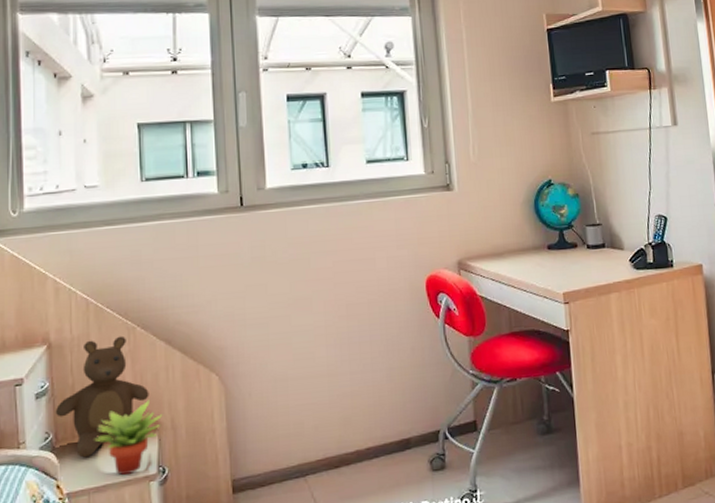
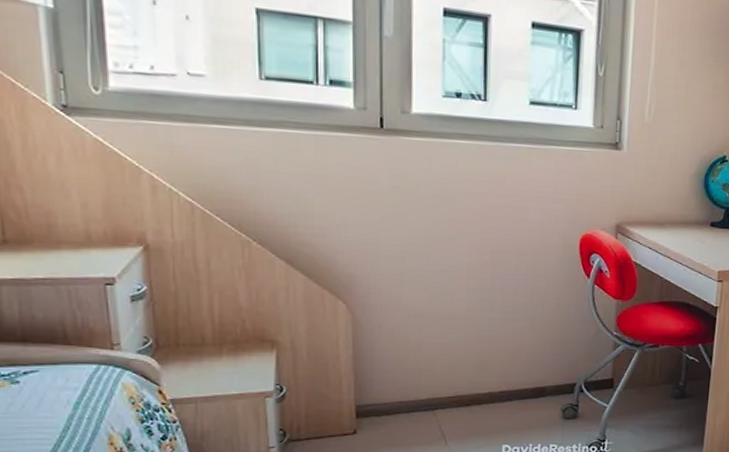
teddy bear: present [55,335,149,458] -> none [154,247,266,367]
succulent plant: present [94,399,163,475] -> none [202,318,282,388]

